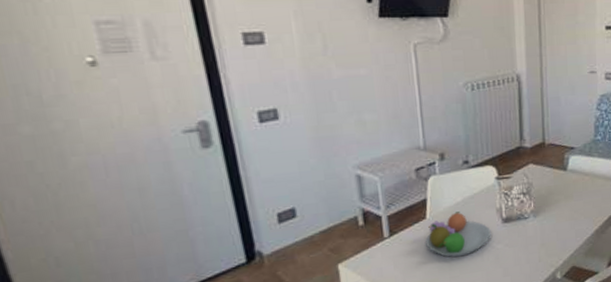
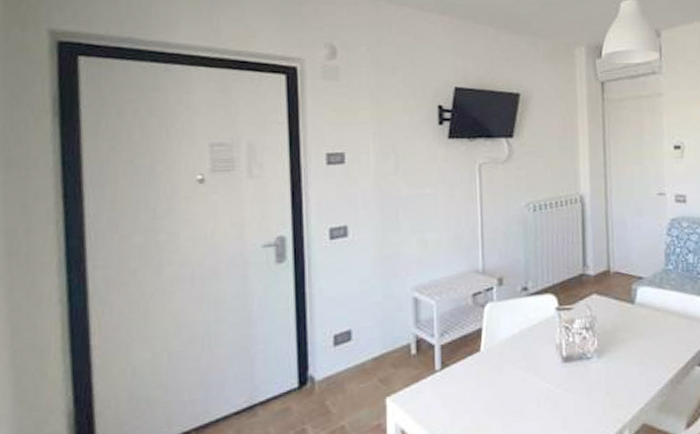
fruit bowl: present [425,211,491,257] -> none [478,345,550,400]

